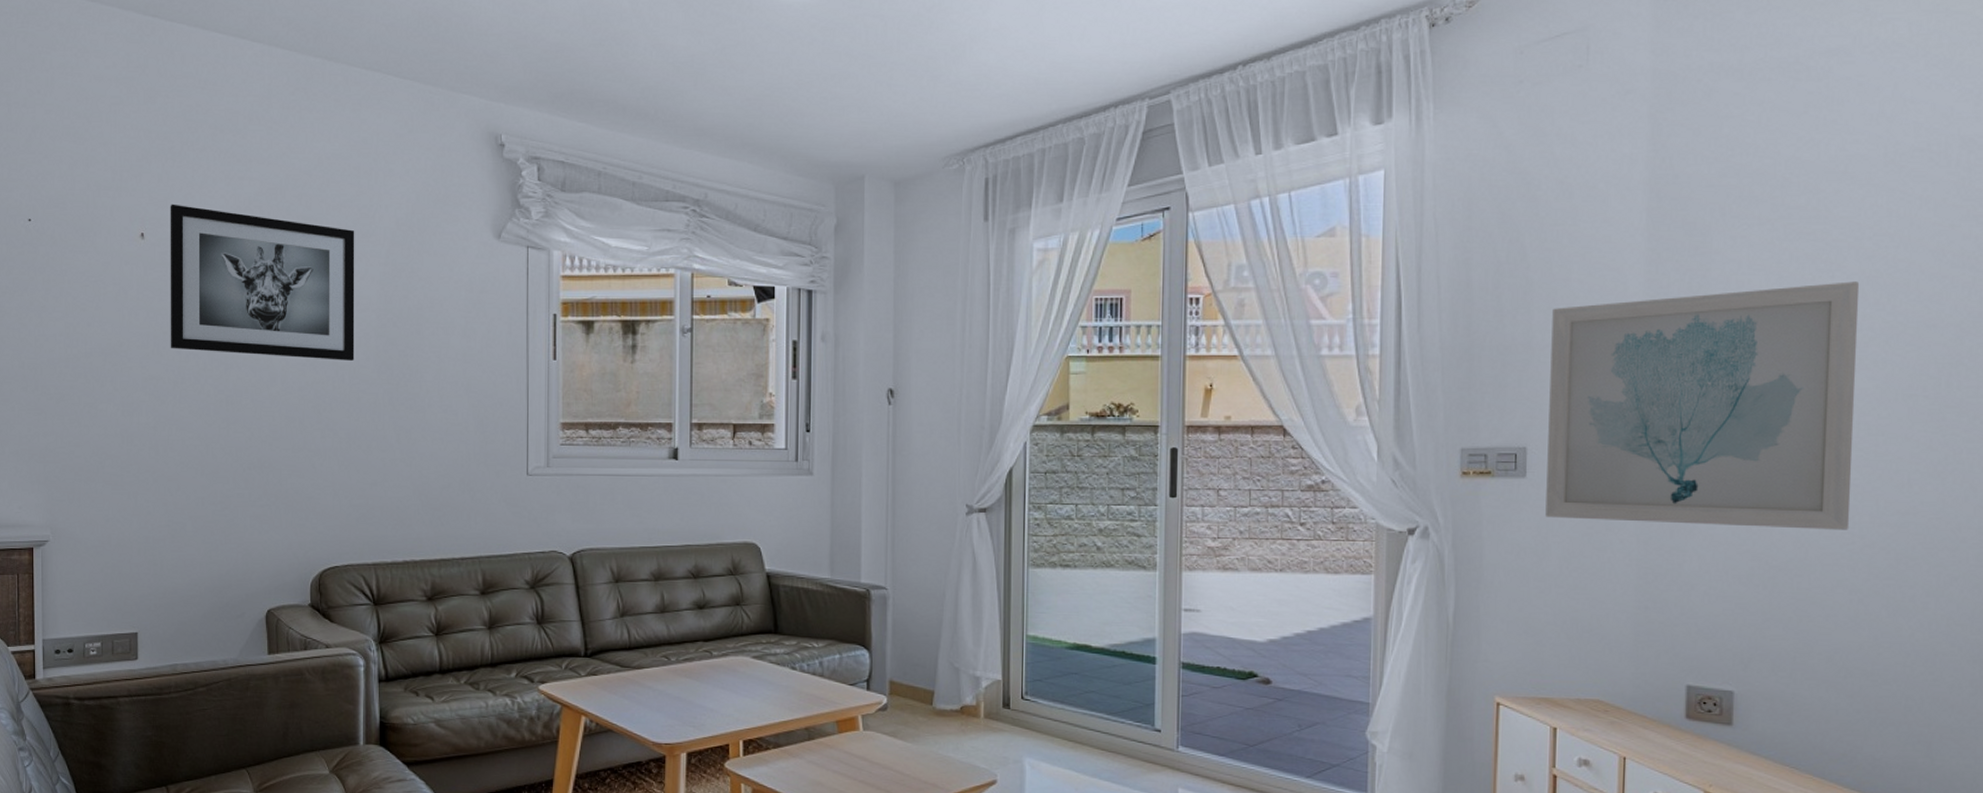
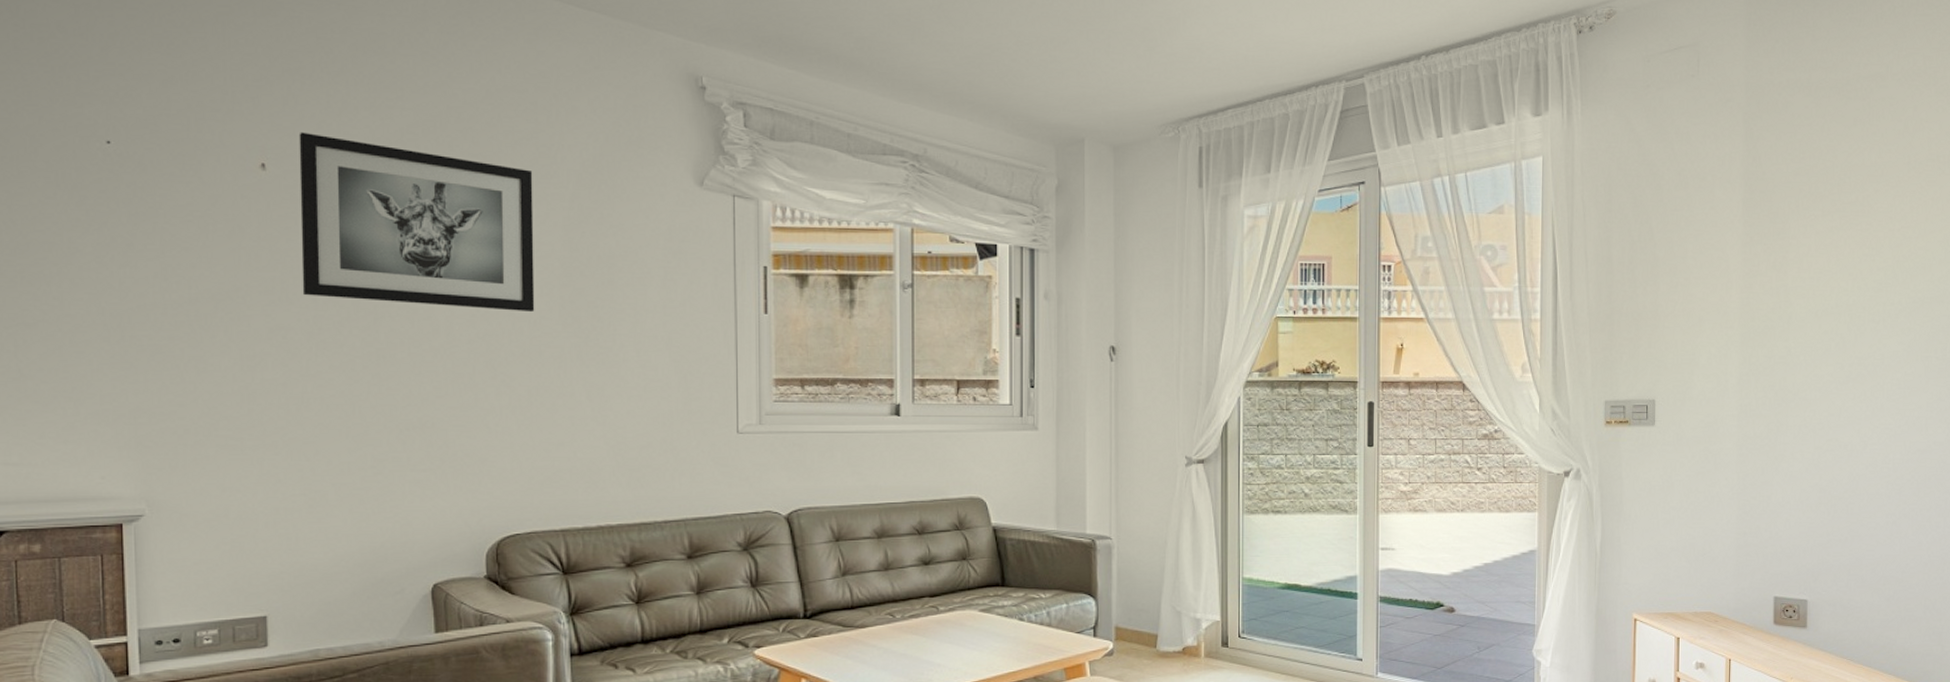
wall art: present [1545,281,1860,530] -> none [1670,264,1892,466]

